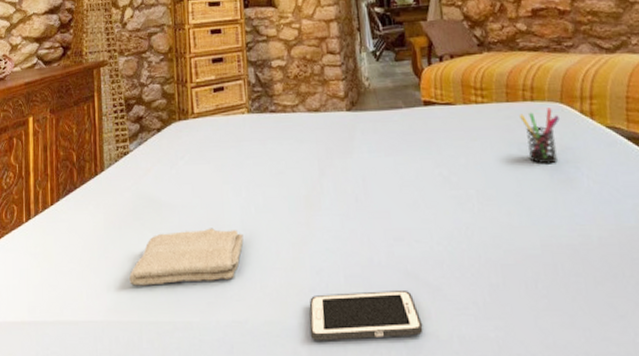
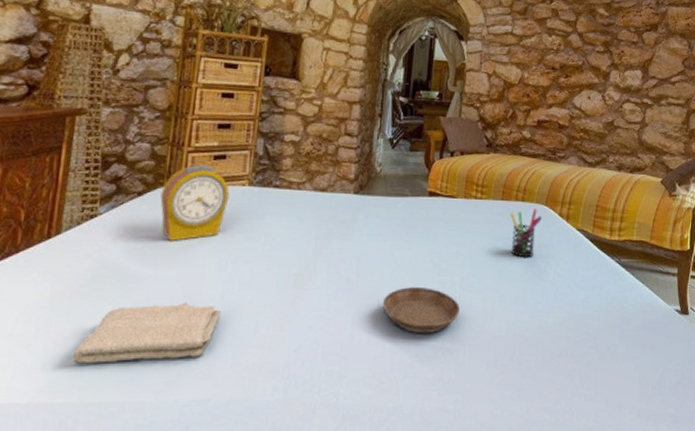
alarm clock: none [175,97,233,171] -> present [160,164,230,241]
cell phone: present [309,291,423,341] -> none [276,368,390,418]
saucer: none [395,203,483,253] -> present [382,287,461,334]

